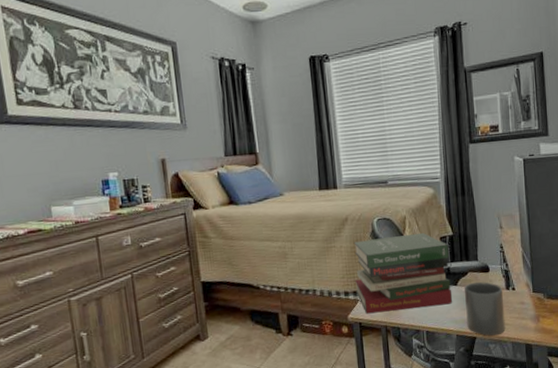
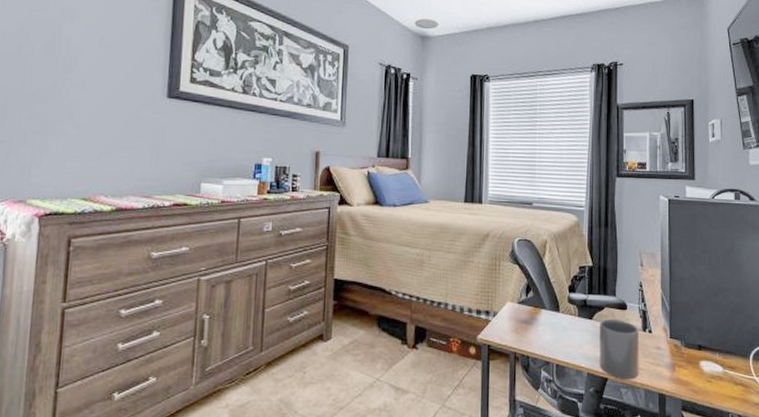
books: present [353,232,453,314] -> none [488,259,587,338]

